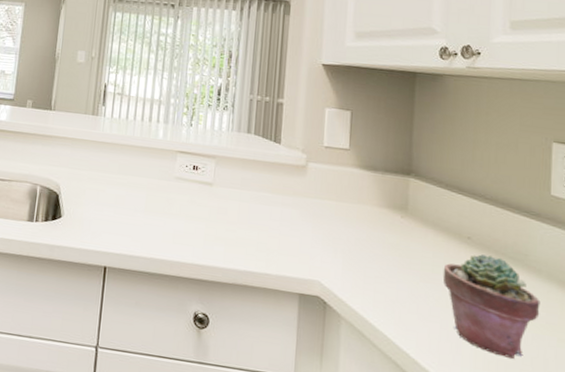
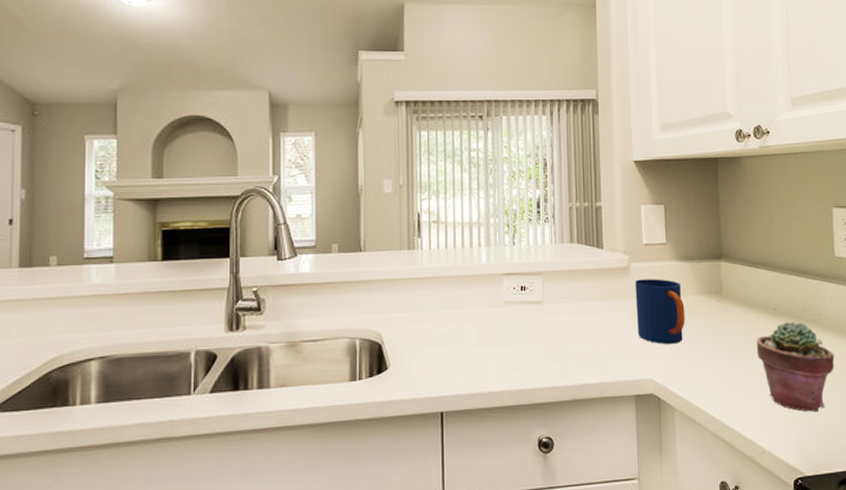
mug: none [308,180,363,252] -> present [635,279,685,344]

